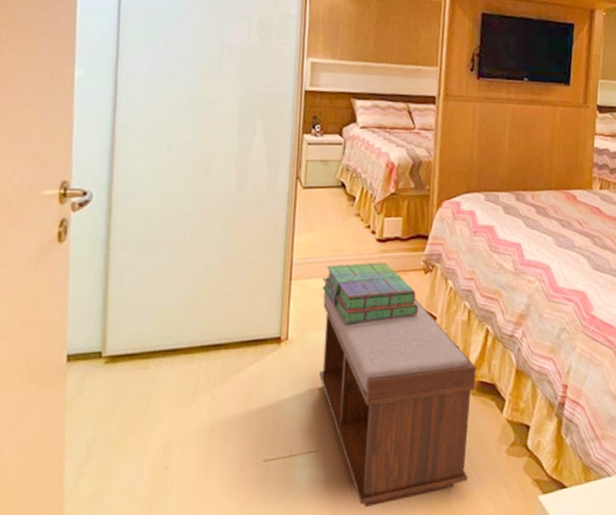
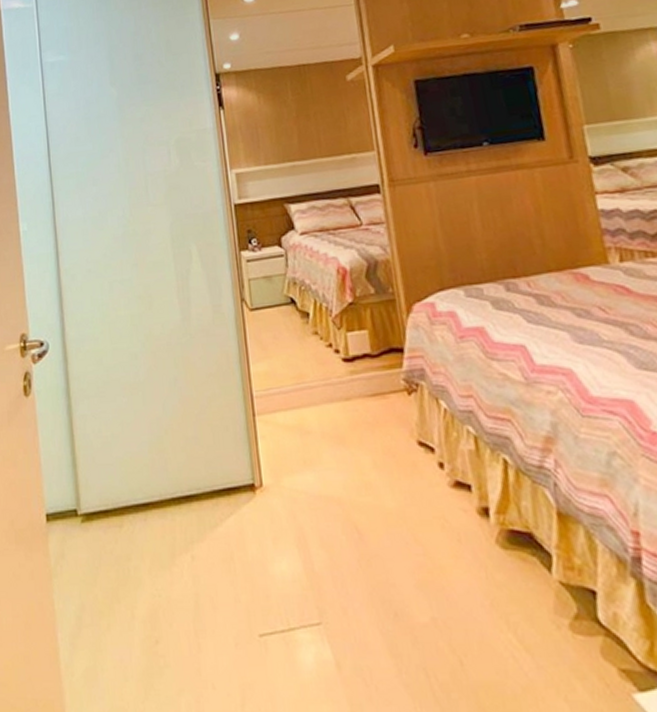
bench: present [319,292,477,508] -> none [292,426,523,701]
stack of books: present [322,262,419,325] -> none [289,385,410,464]

